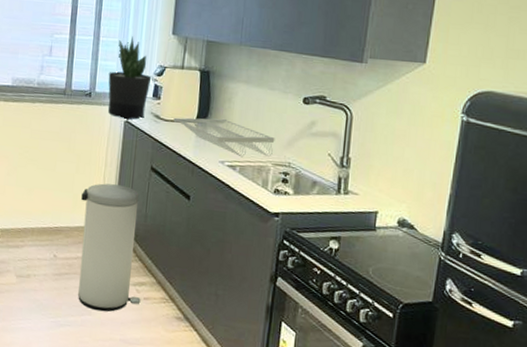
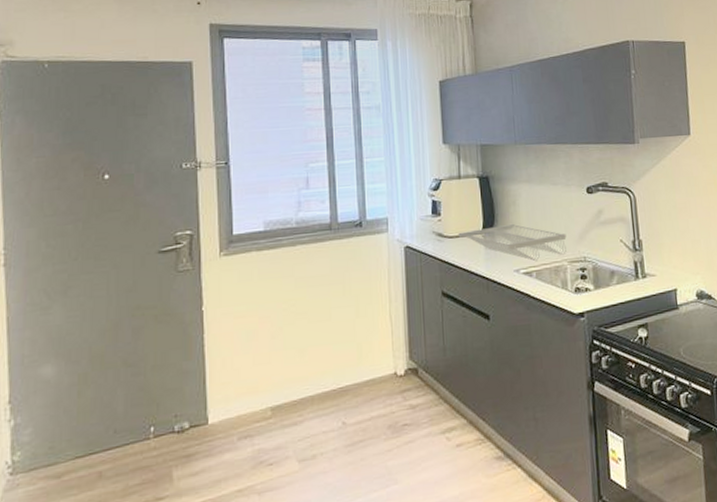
pedal bin: present [78,183,141,312] -> none [366,320,453,477]
planter: present [107,36,152,120] -> none [378,152,428,245]

